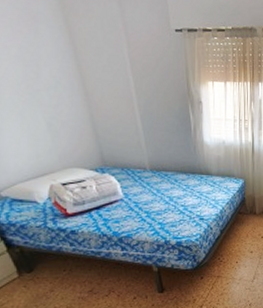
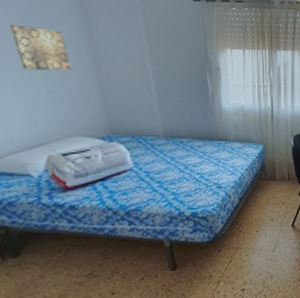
wall art: none [9,60,65,105] -> present [9,24,72,71]

